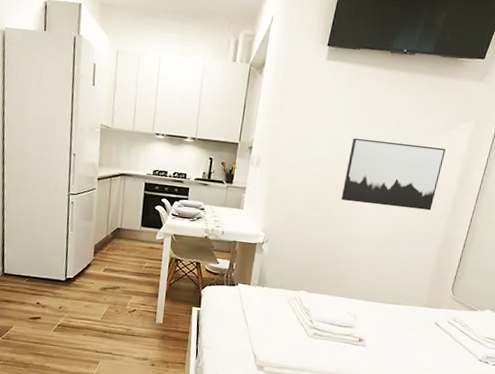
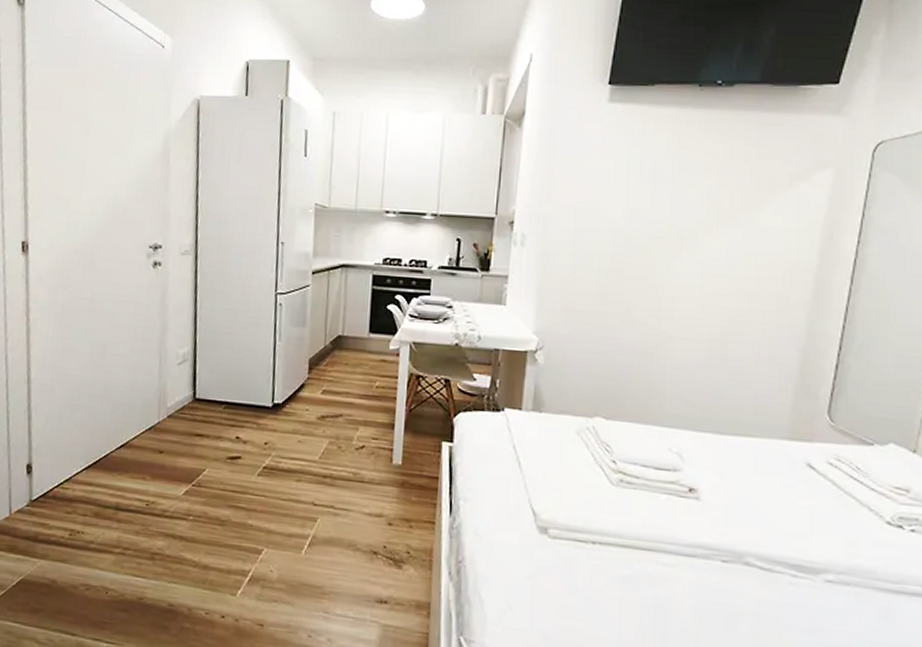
wall art: present [341,138,446,211] -> none [644,202,795,298]

